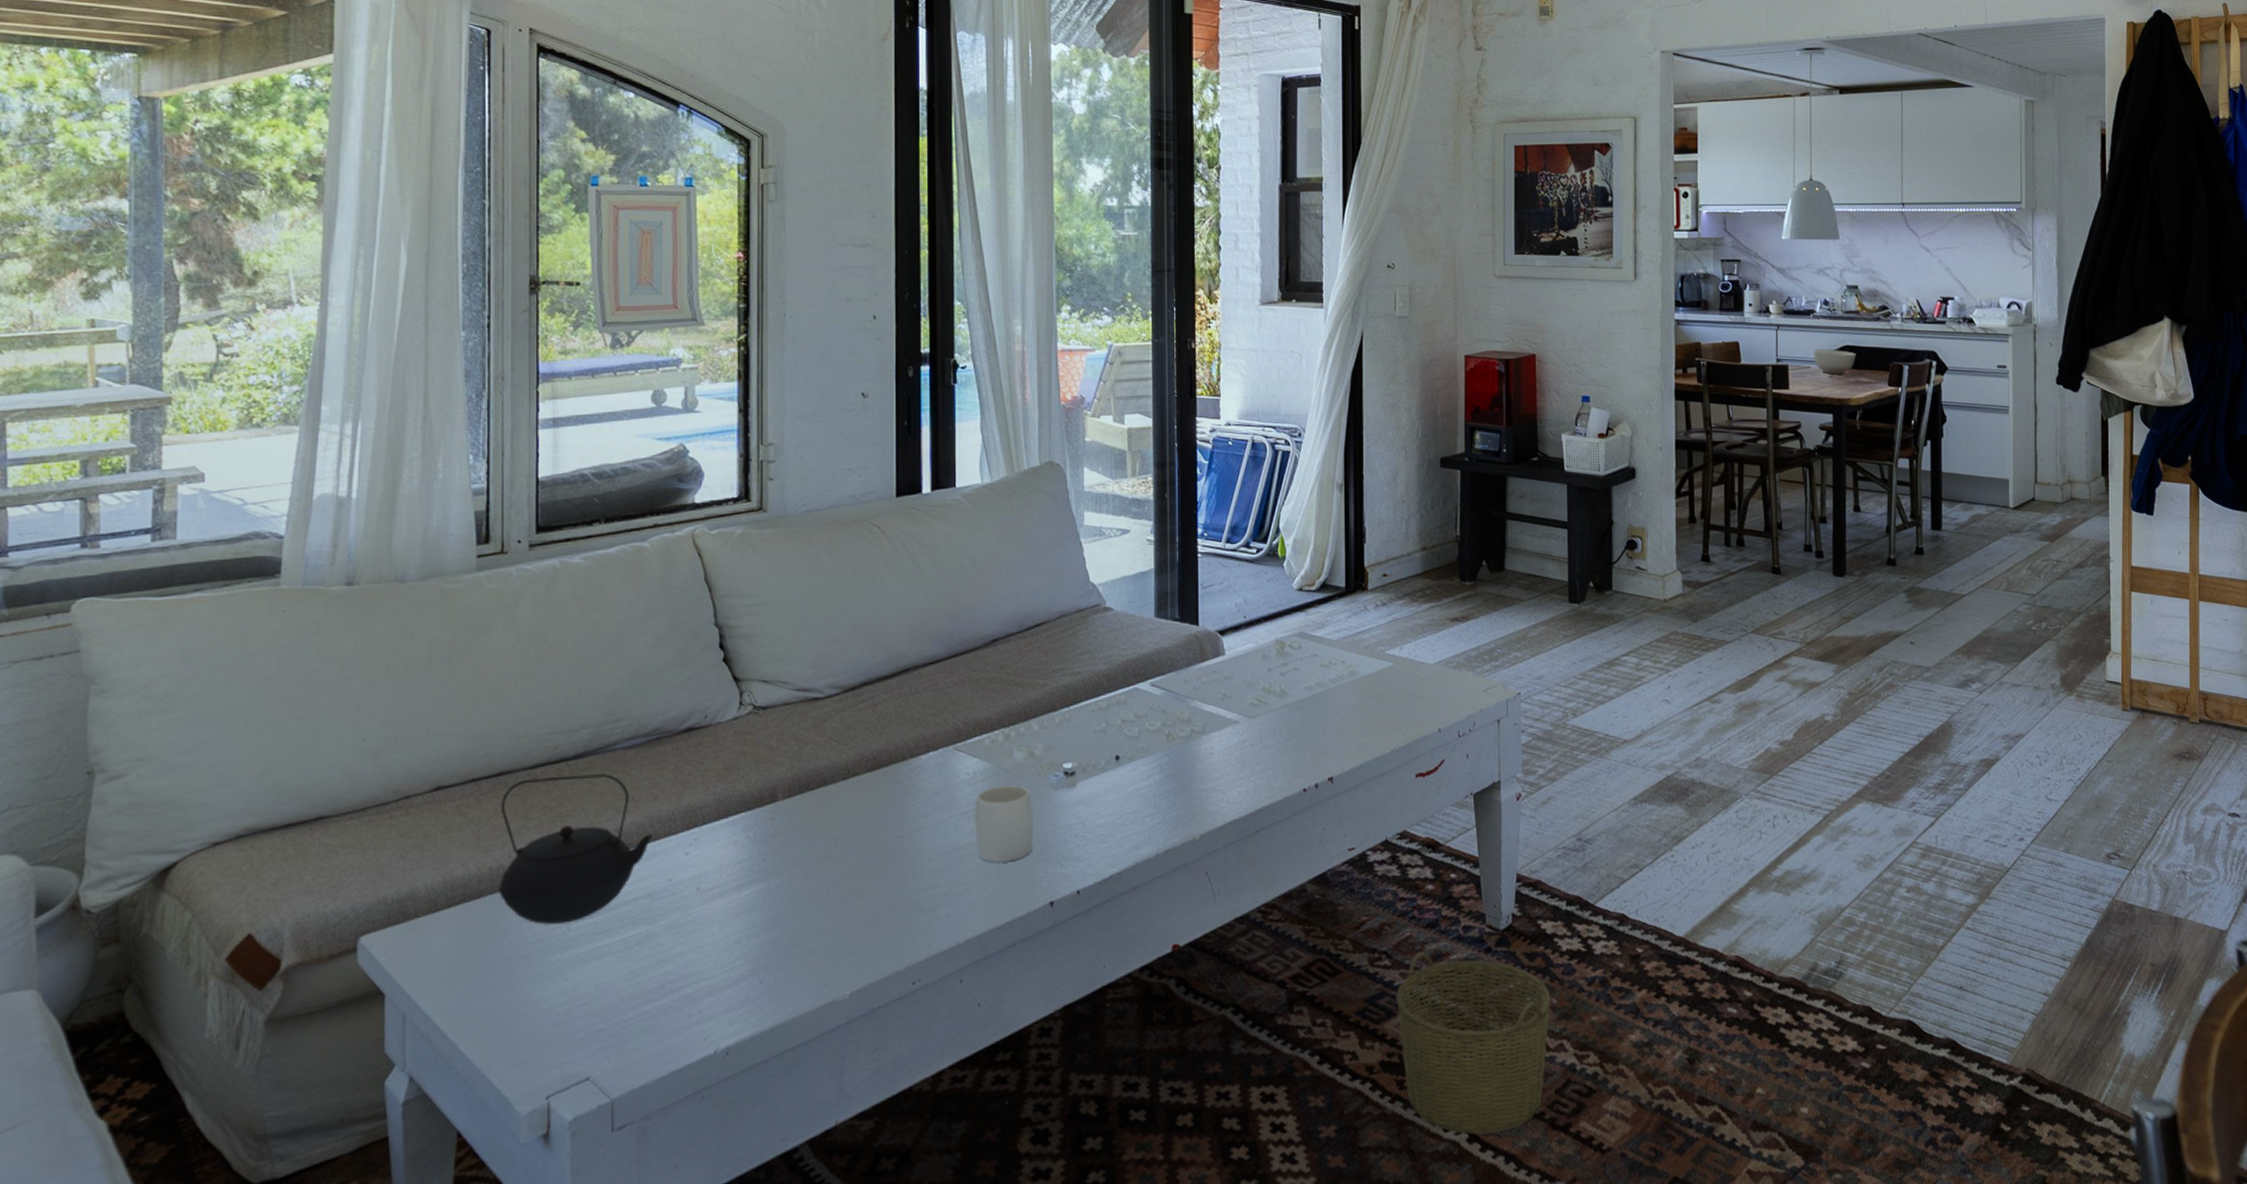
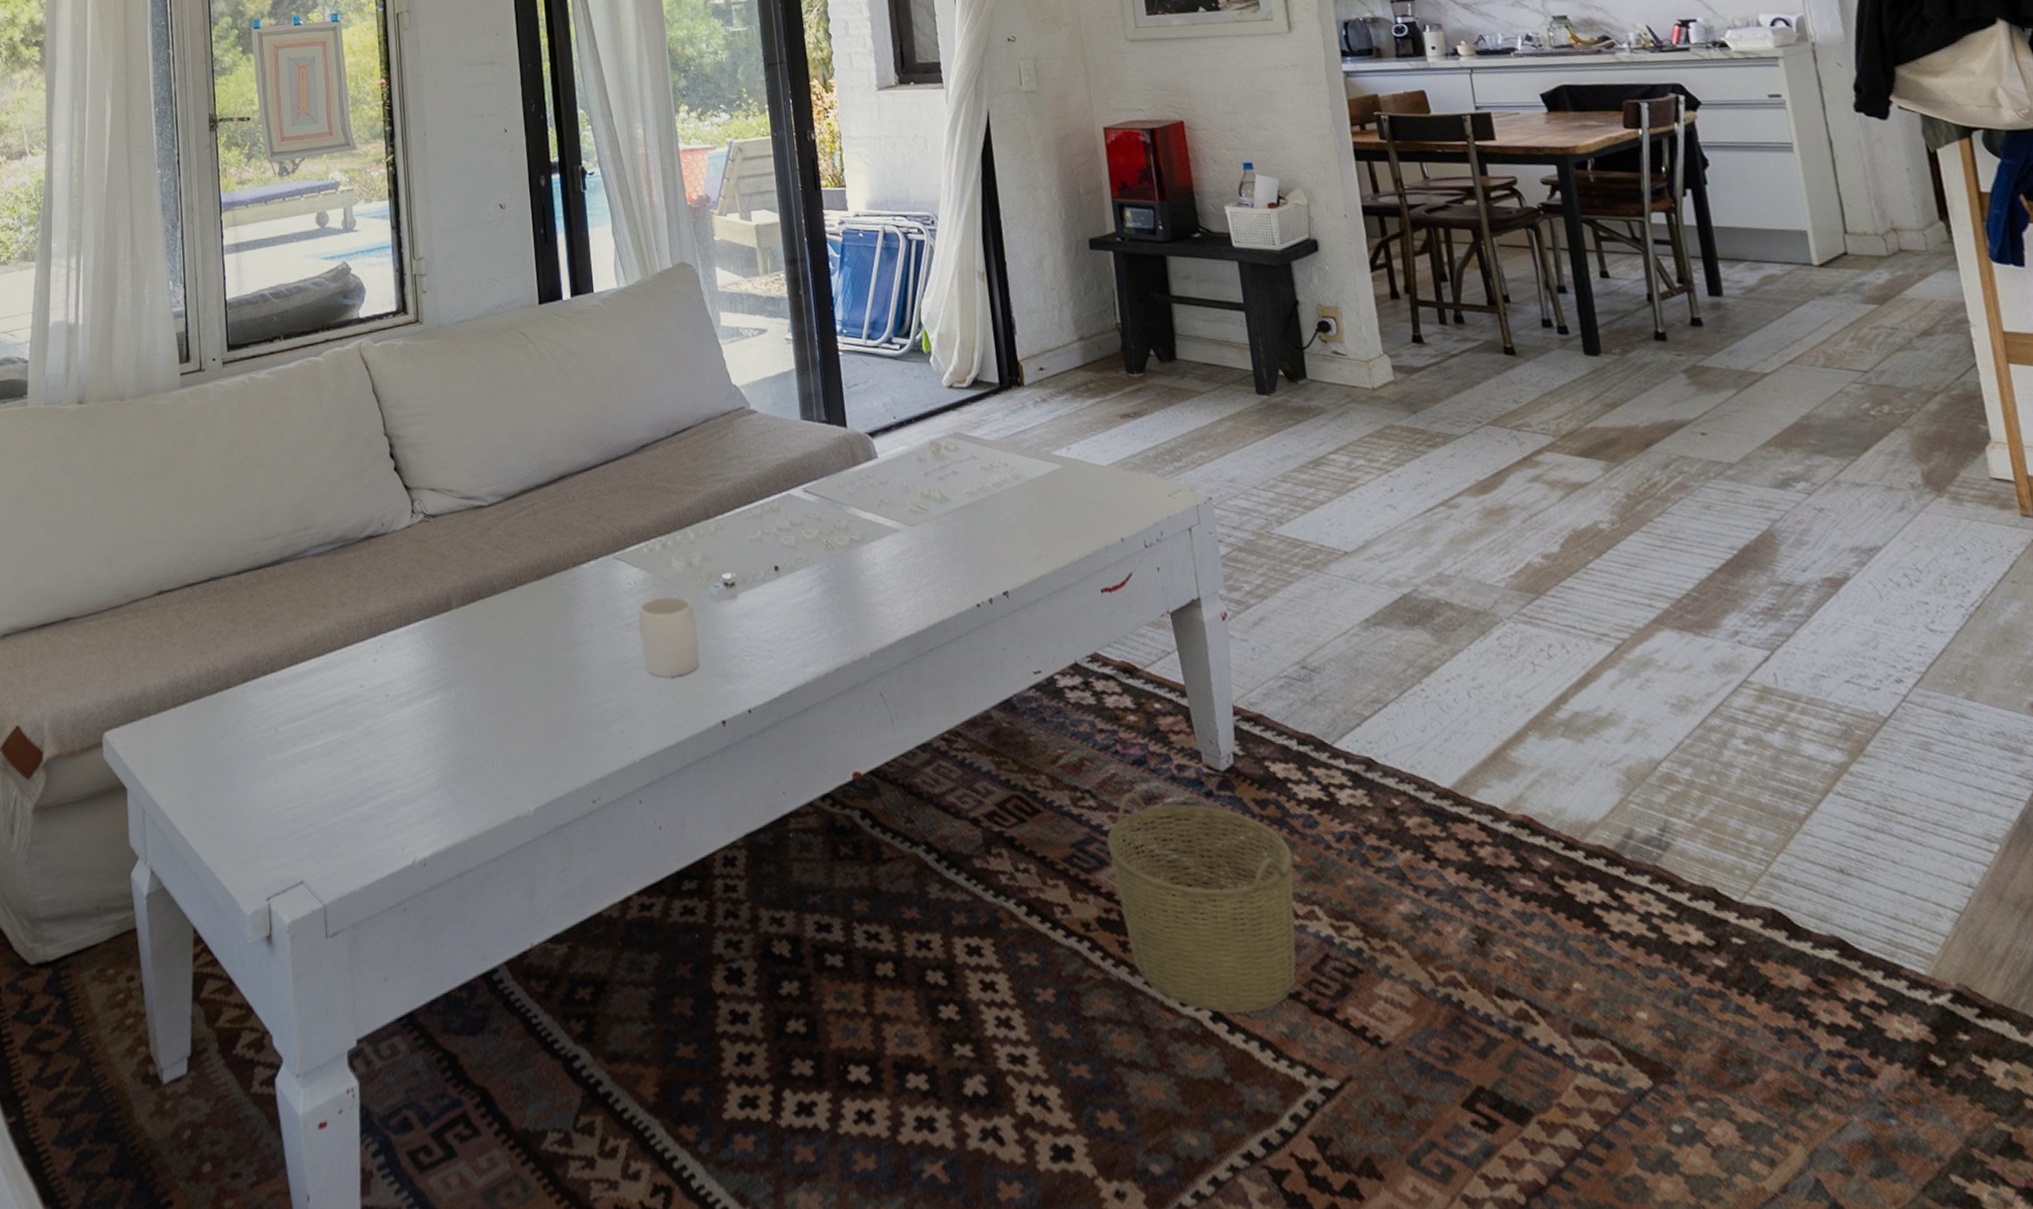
teapot: present [499,773,653,924] -> none [212,579,344,726]
bowl: present [1813,349,1856,375] -> none [1520,90,1577,120]

